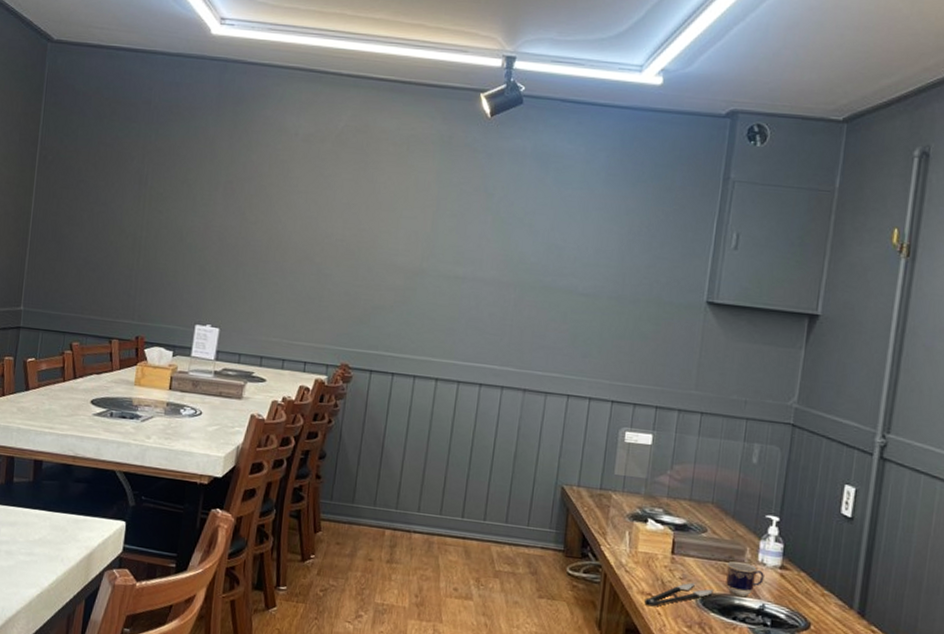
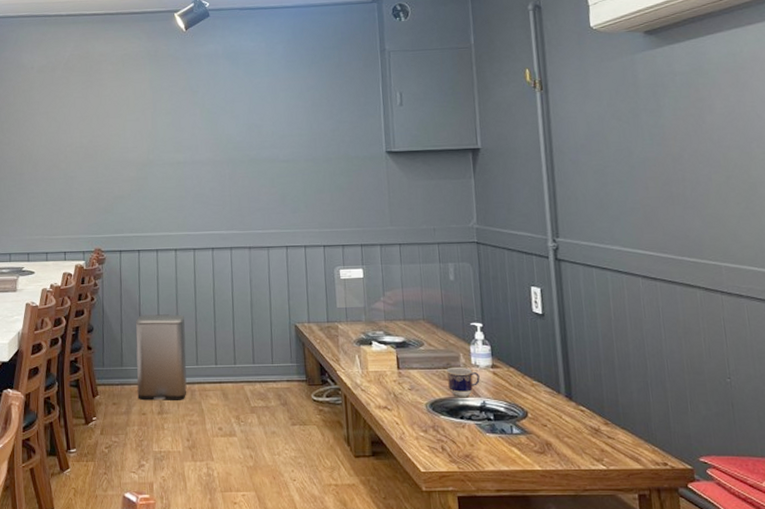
pedal bin: none [366,448,435,551] -> present [135,314,187,401]
thread snips: present [644,582,713,607] -> none [382,391,439,418]

